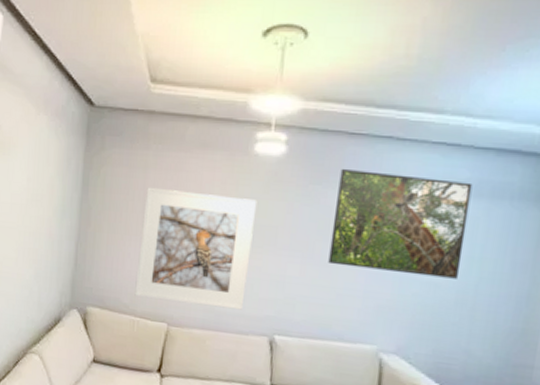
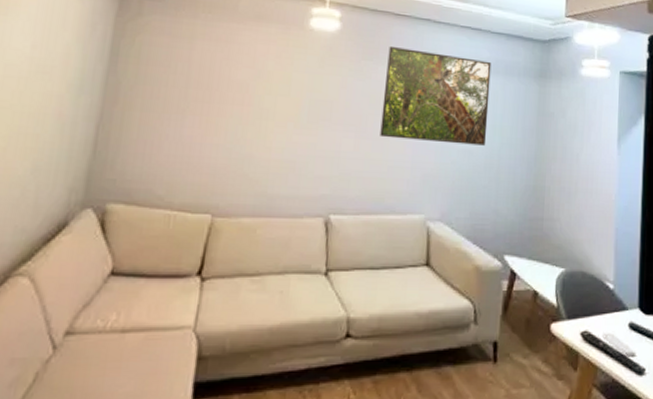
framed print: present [134,187,257,310] -> none [172,59,313,191]

